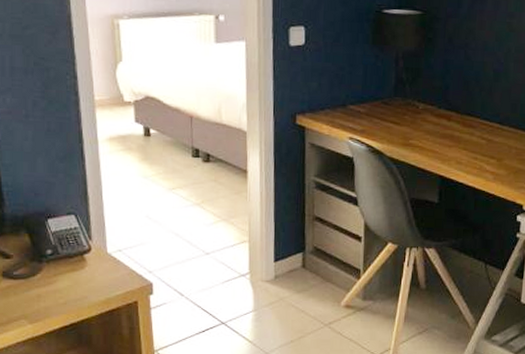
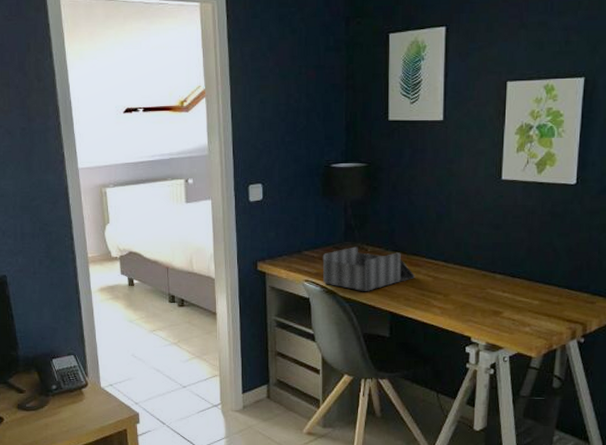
desk organizer: none [369,103,469,153] -> present [322,247,416,292]

